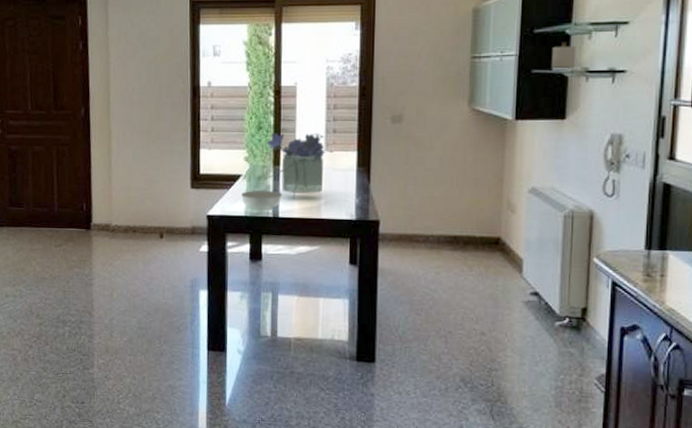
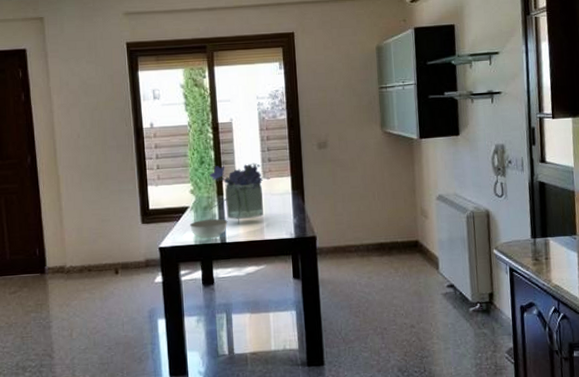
candle: present [551,42,576,69] -> none [442,71,462,94]

